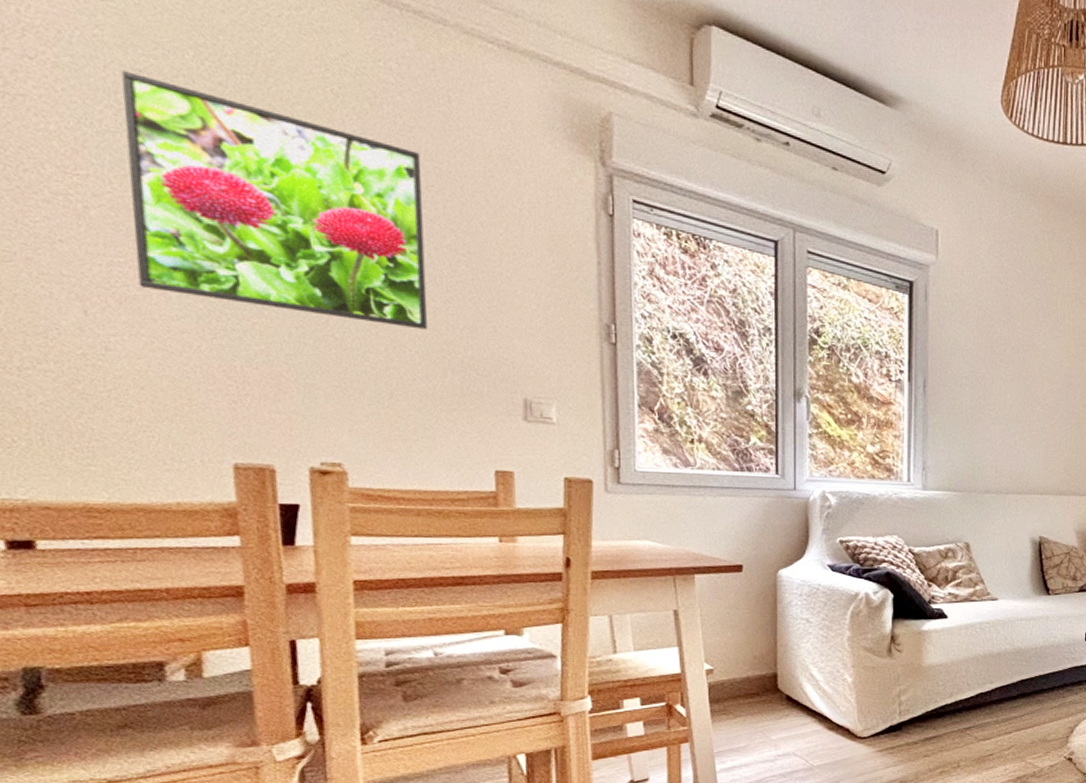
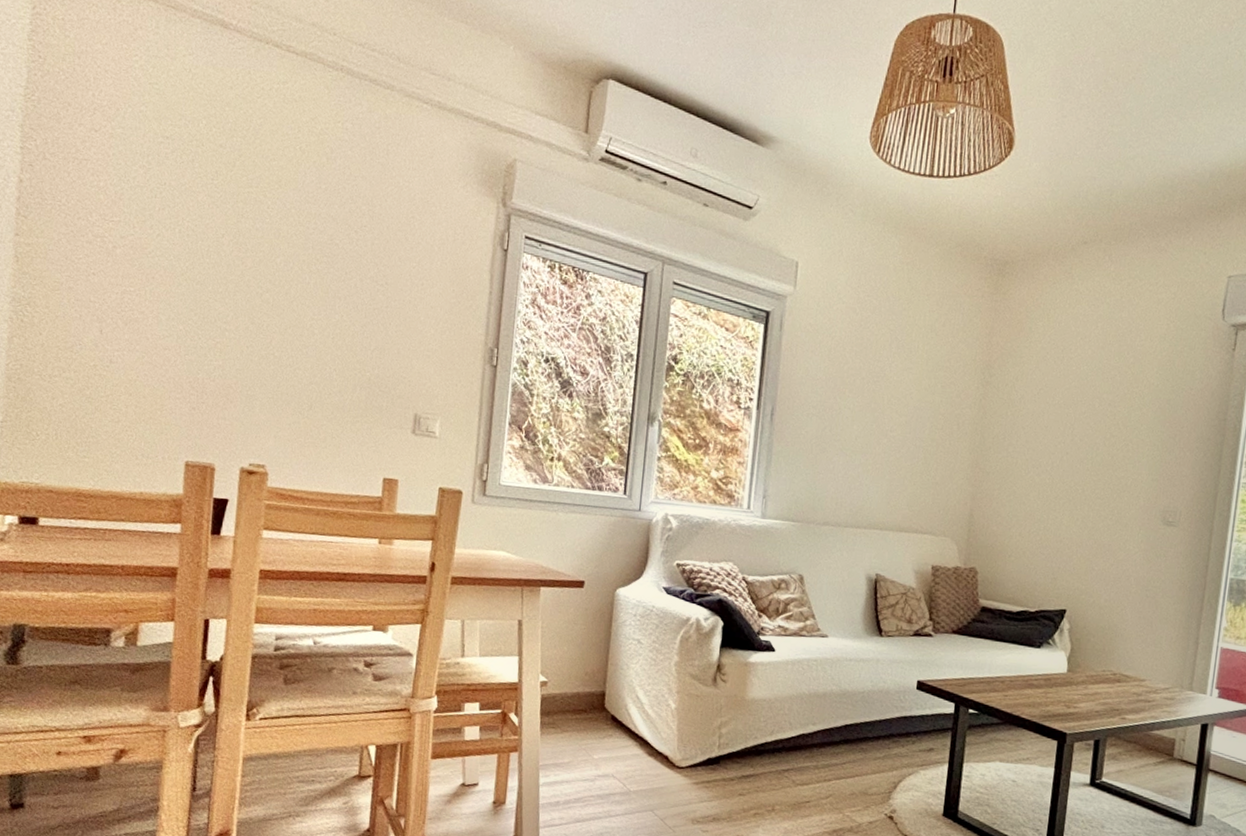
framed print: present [122,71,428,330] -> none [141,138,360,351]

